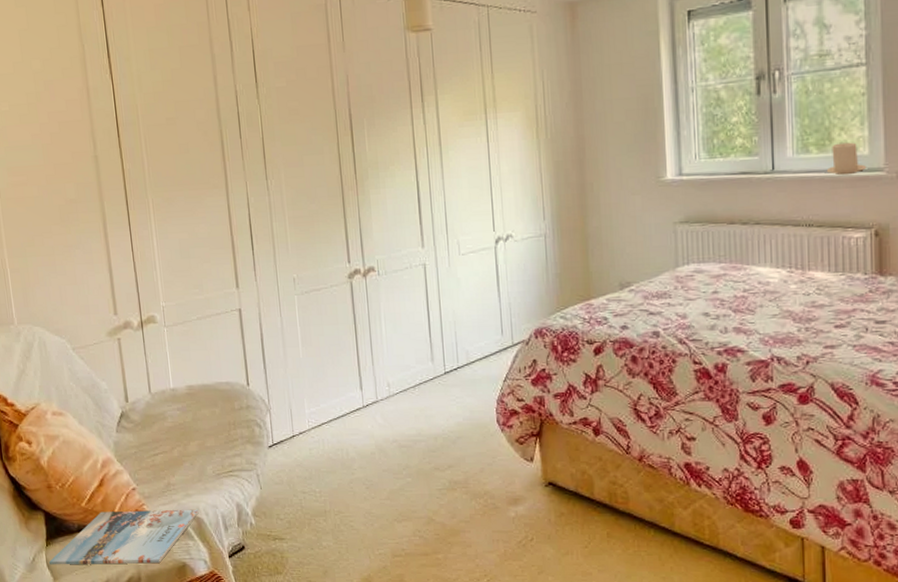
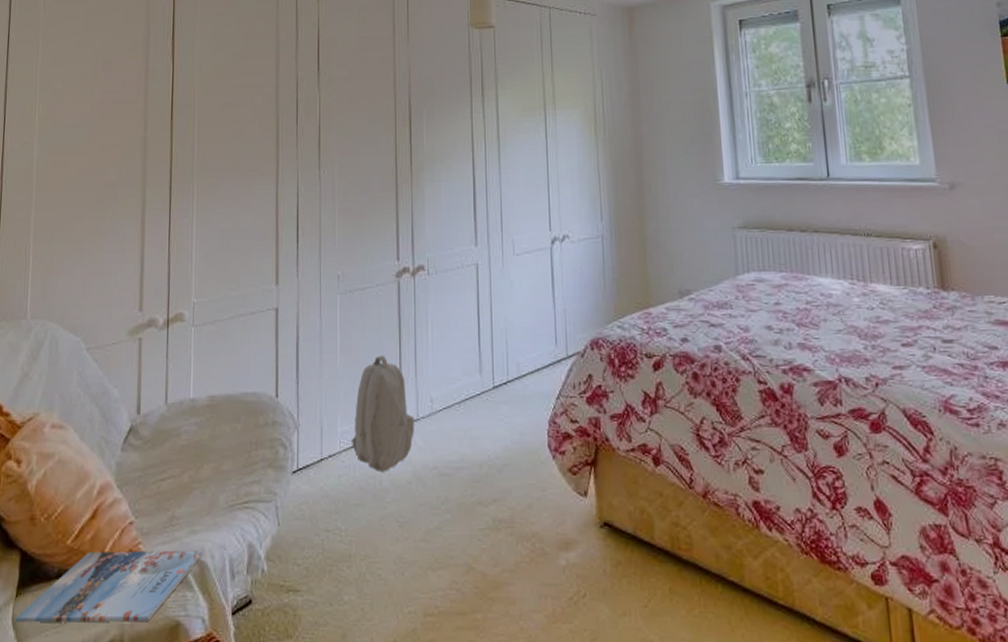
backpack: none [318,347,375,445] -> present [350,355,415,472]
candle: present [826,142,866,176] -> none [880,151,919,185]

